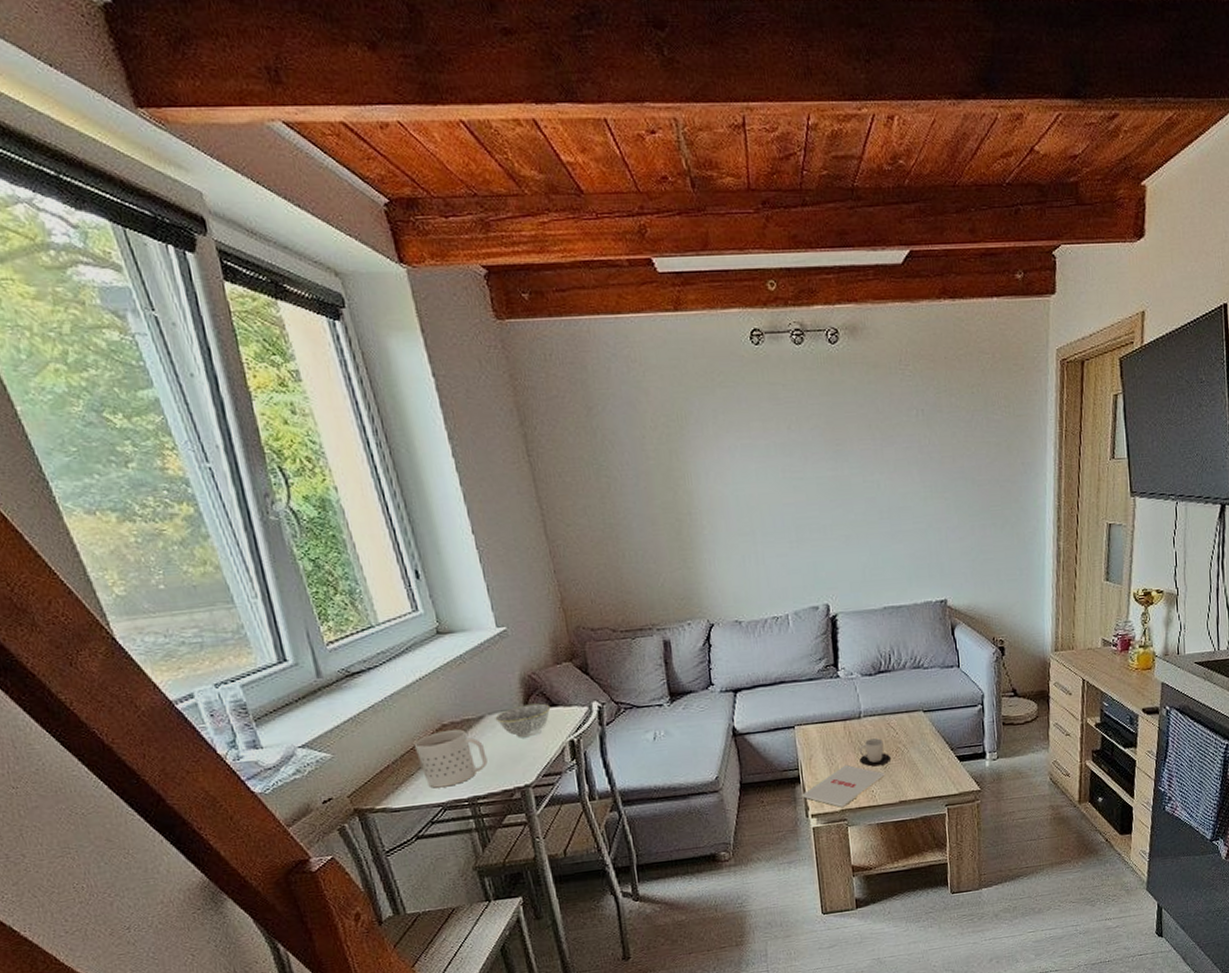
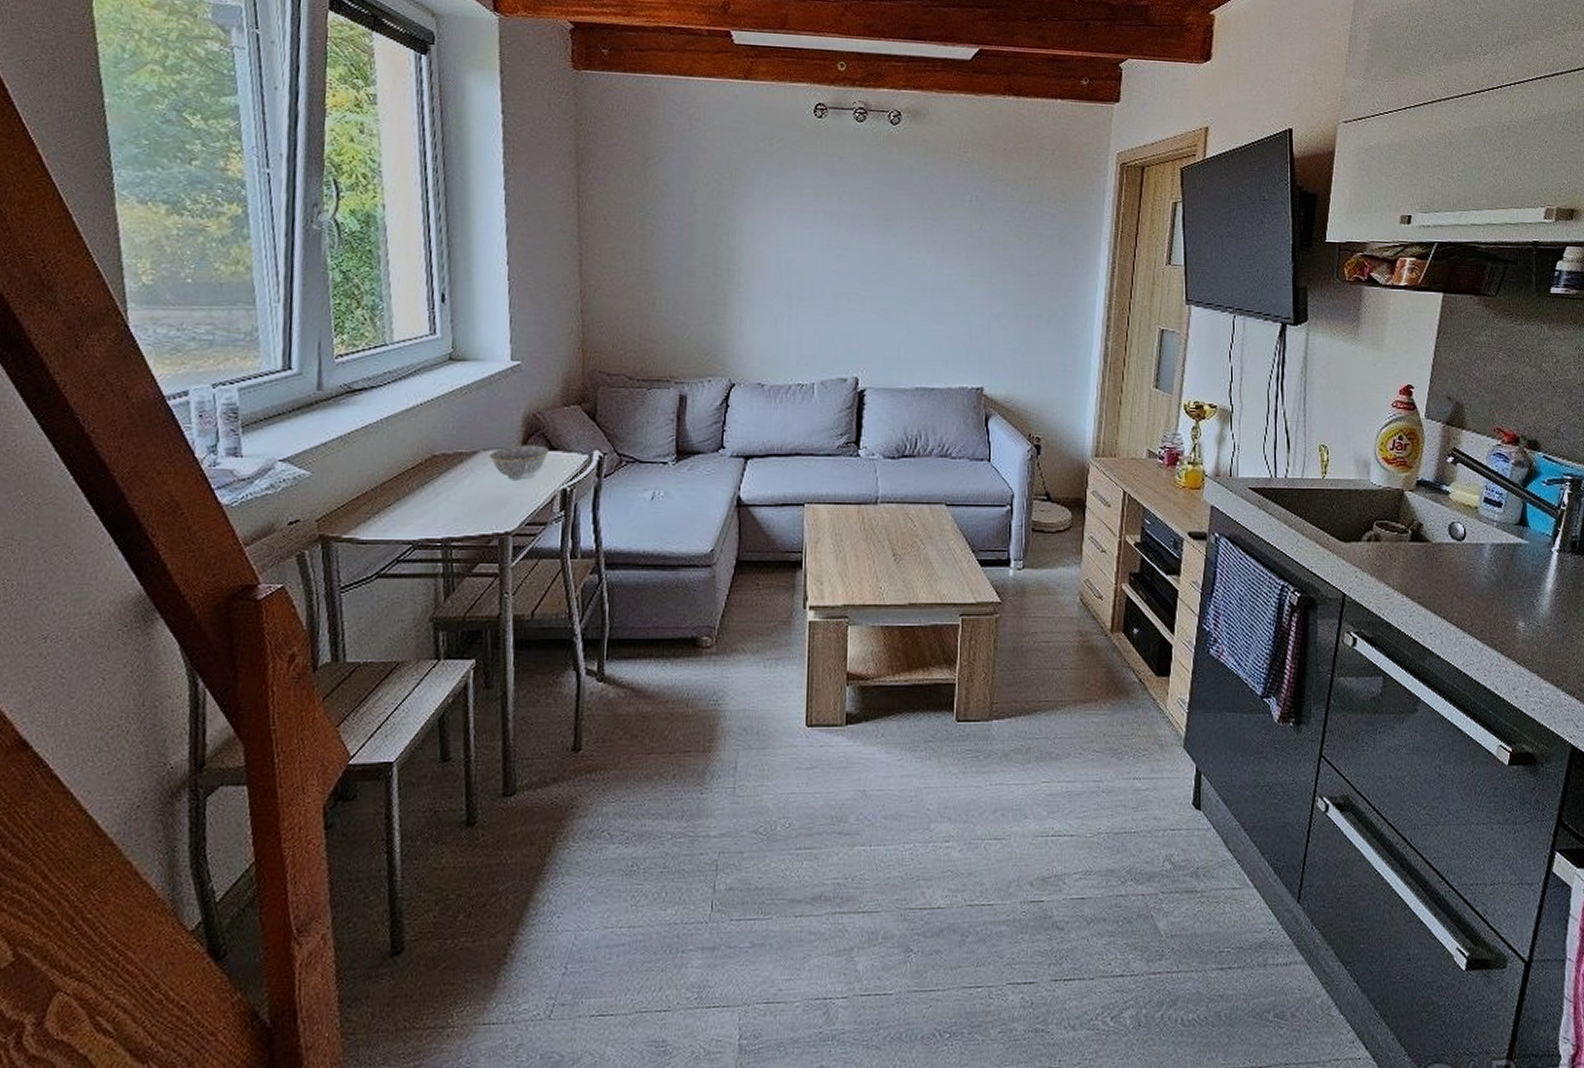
mug: present [413,729,488,788] -> none [398,462,472,523]
magazine: present [801,764,885,808] -> none [800,553,896,603]
cup: present [858,738,890,767] -> none [870,528,904,560]

